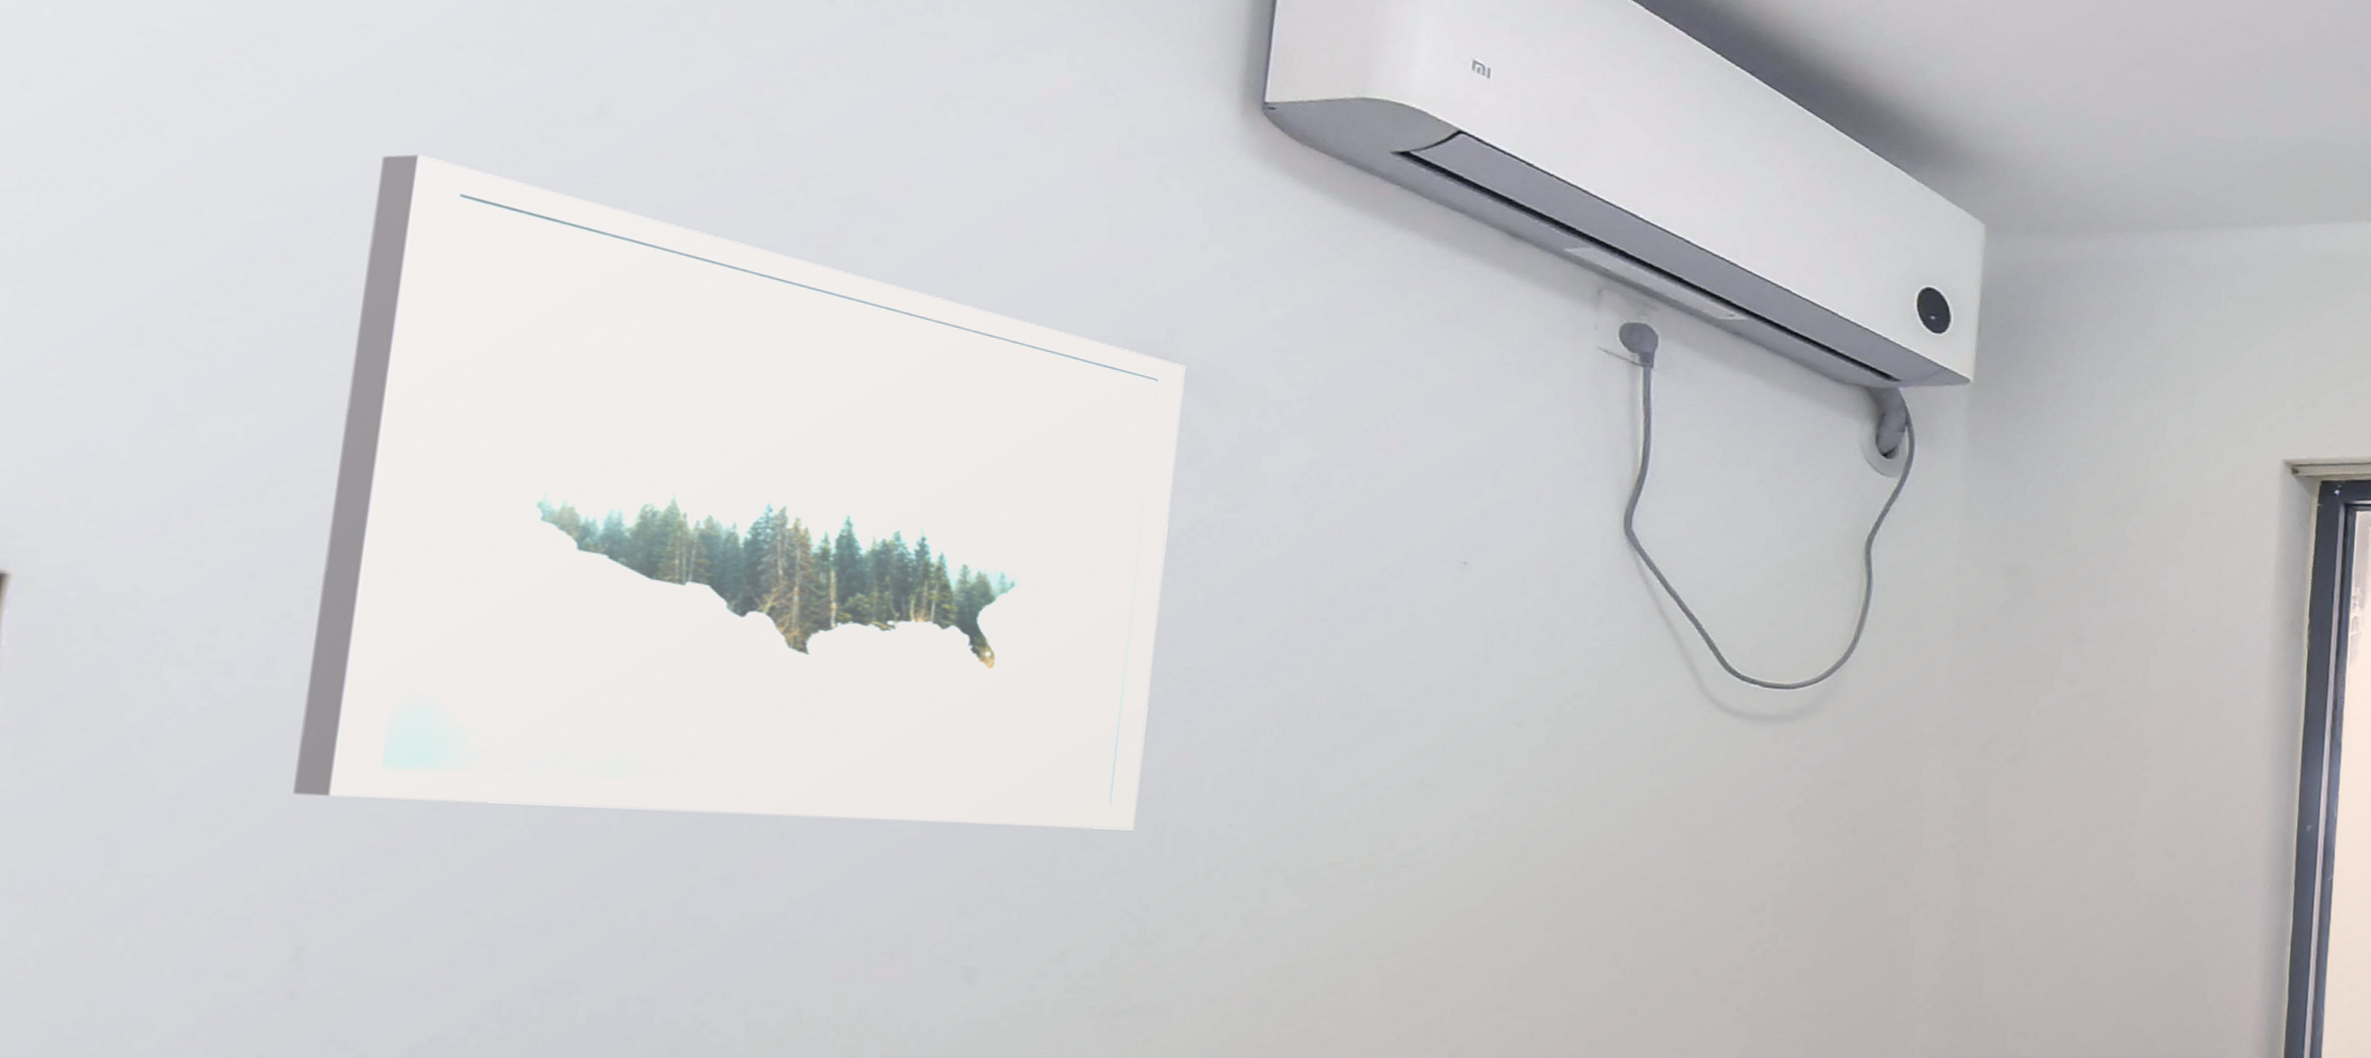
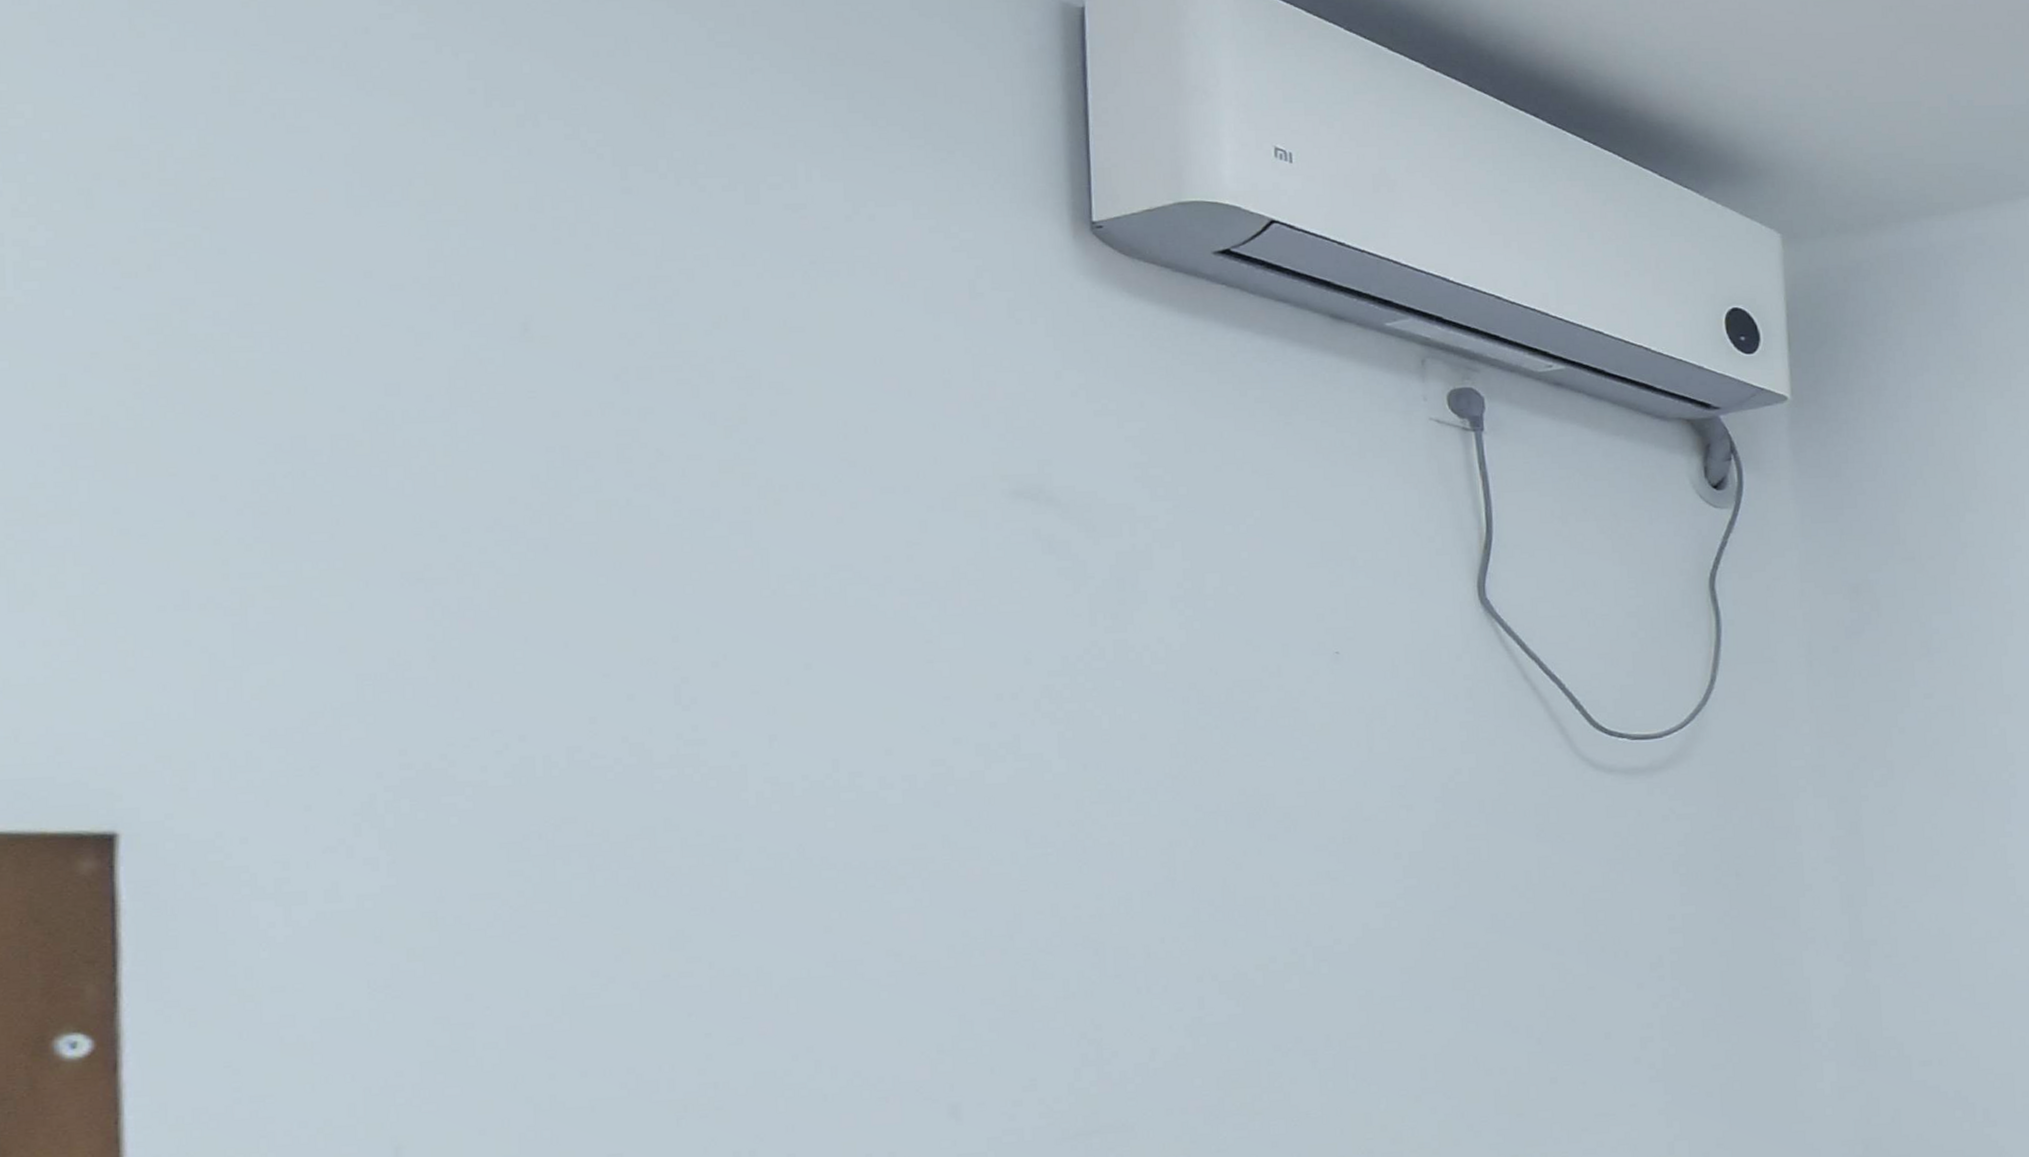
wall art: present [293,154,1186,831] -> none [353,394,1078,1007]

